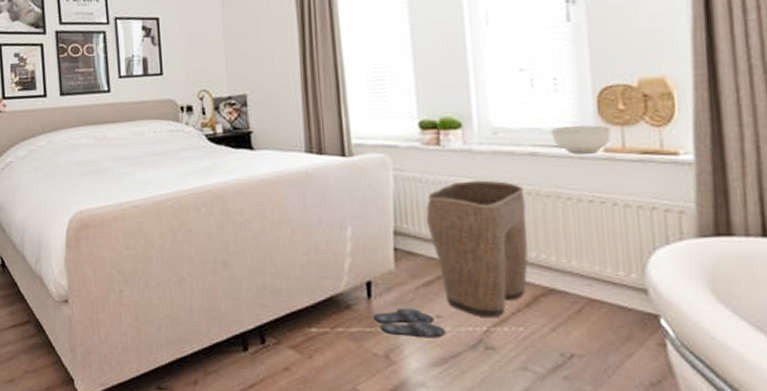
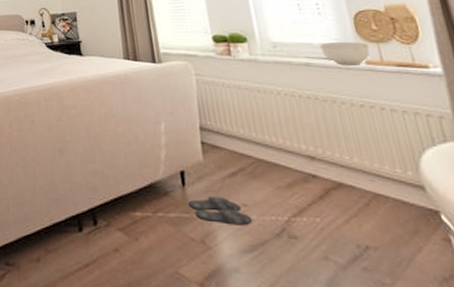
laundry basket: present [426,180,528,317] -> none [225,85,318,208]

